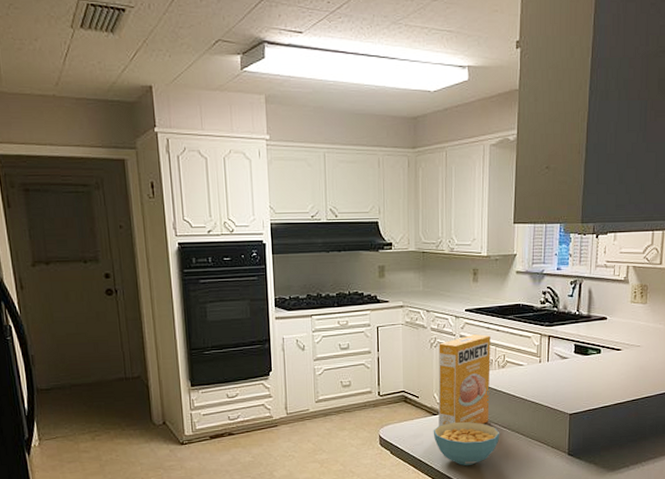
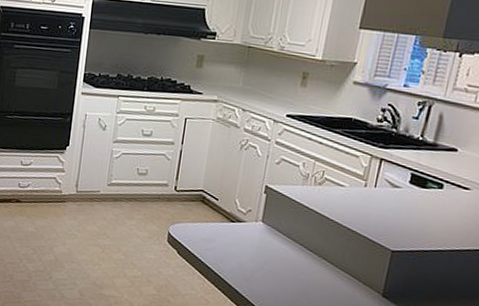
cereal bowl: present [433,421,500,466] -> none [227,233,305,284]
box: present [438,334,491,426] -> none [235,143,311,243]

